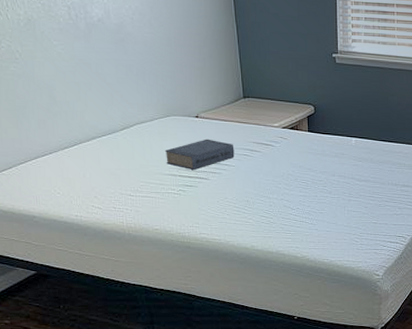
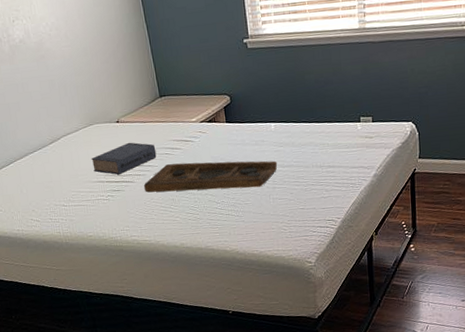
decorative tray: none [218,166,355,198] -> present [143,161,278,193]

